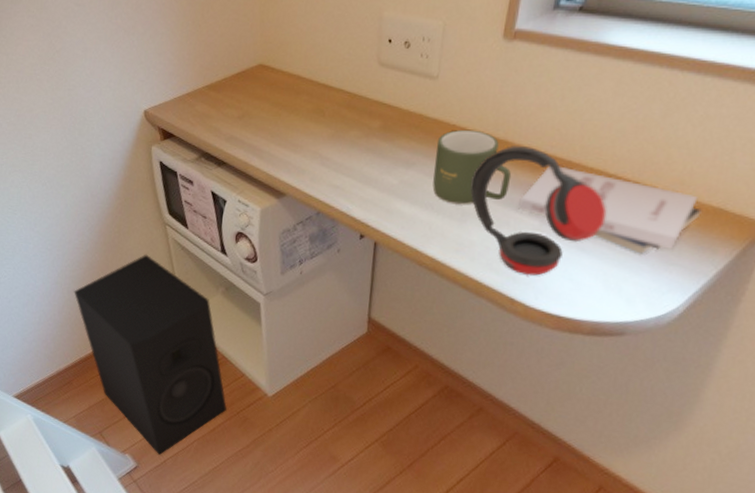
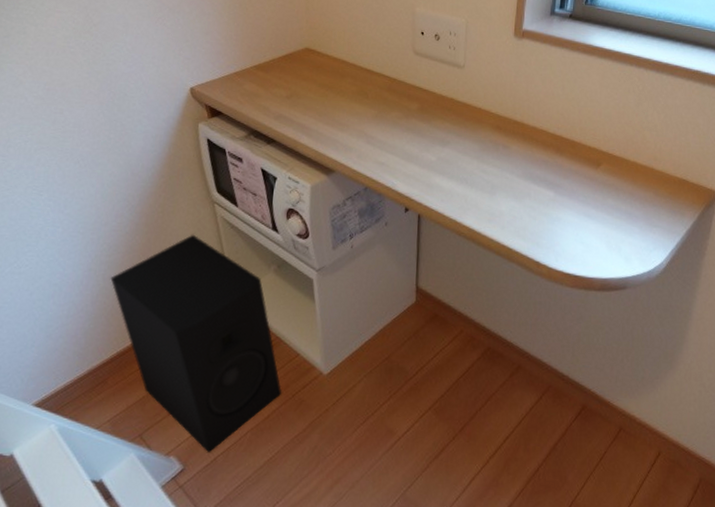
mug: present [432,129,512,205] -> none [466,112,529,179]
headphones: present [470,146,607,276] -> none [497,127,604,240]
books: present [517,166,702,254] -> none [535,145,671,218]

